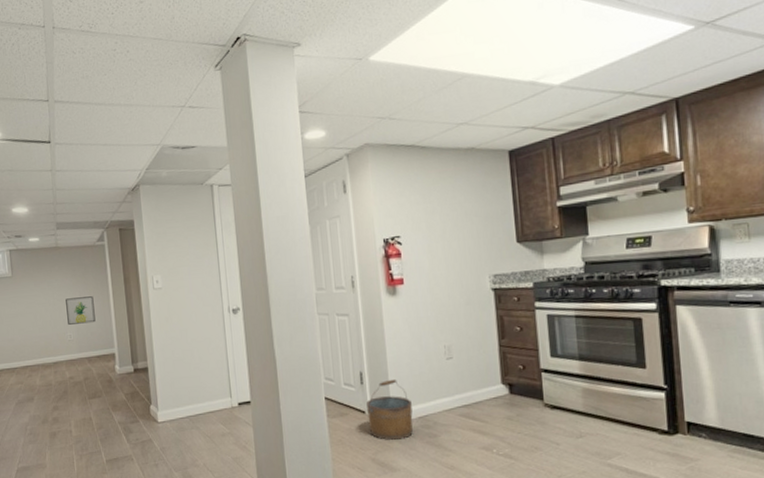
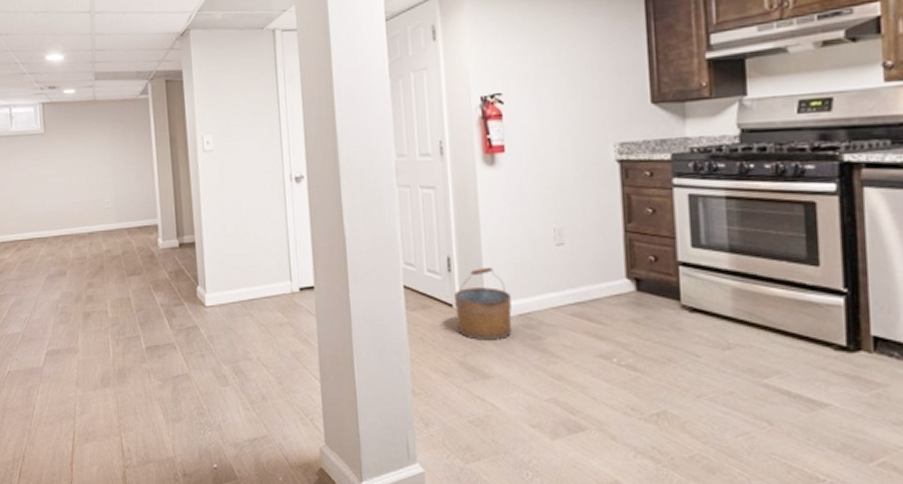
wall art: present [65,296,96,325] -> none [103,158,137,190]

